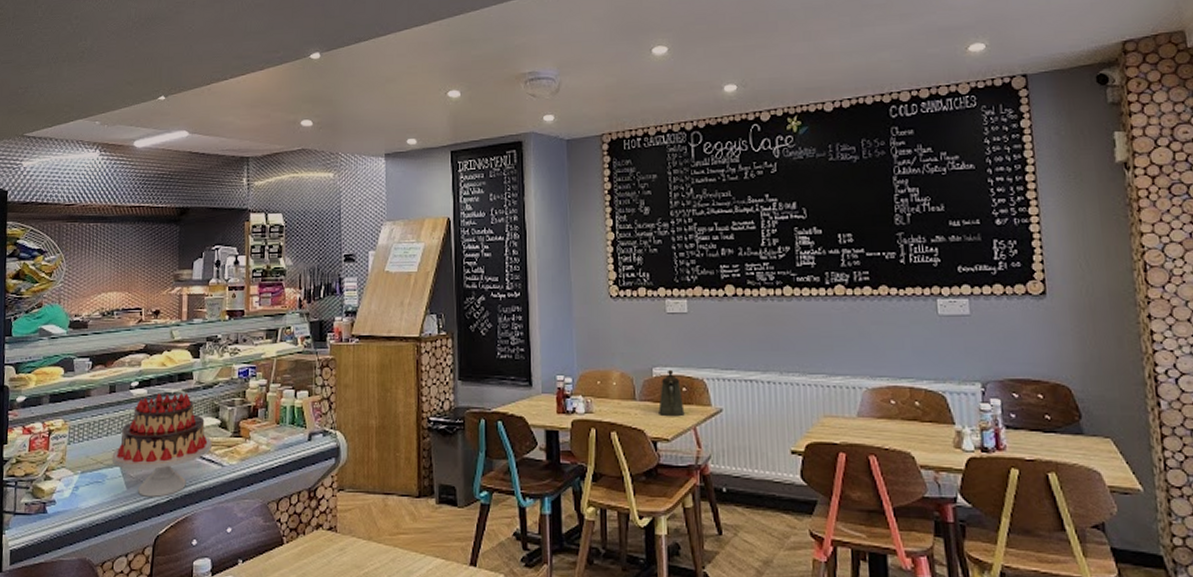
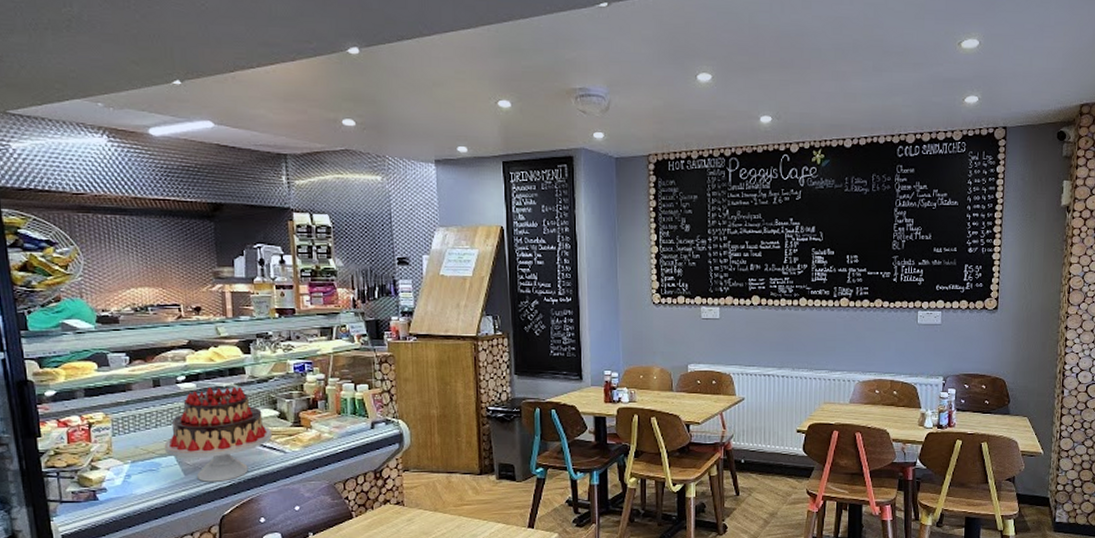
coffee pot: present [658,369,685,417] -> none [692,365,713,405]

